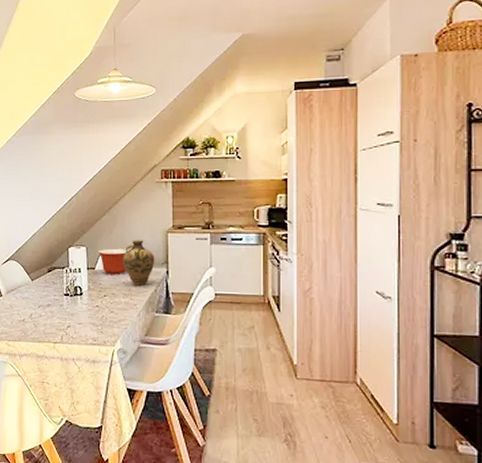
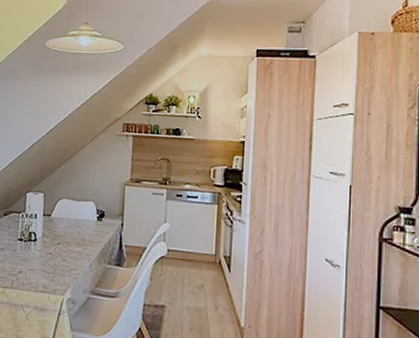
mixing bowl: present [97,248,130,275] -> none [55,196,87,224]
jug: present [122,240,155,287] -> none [78,190,111,237]

